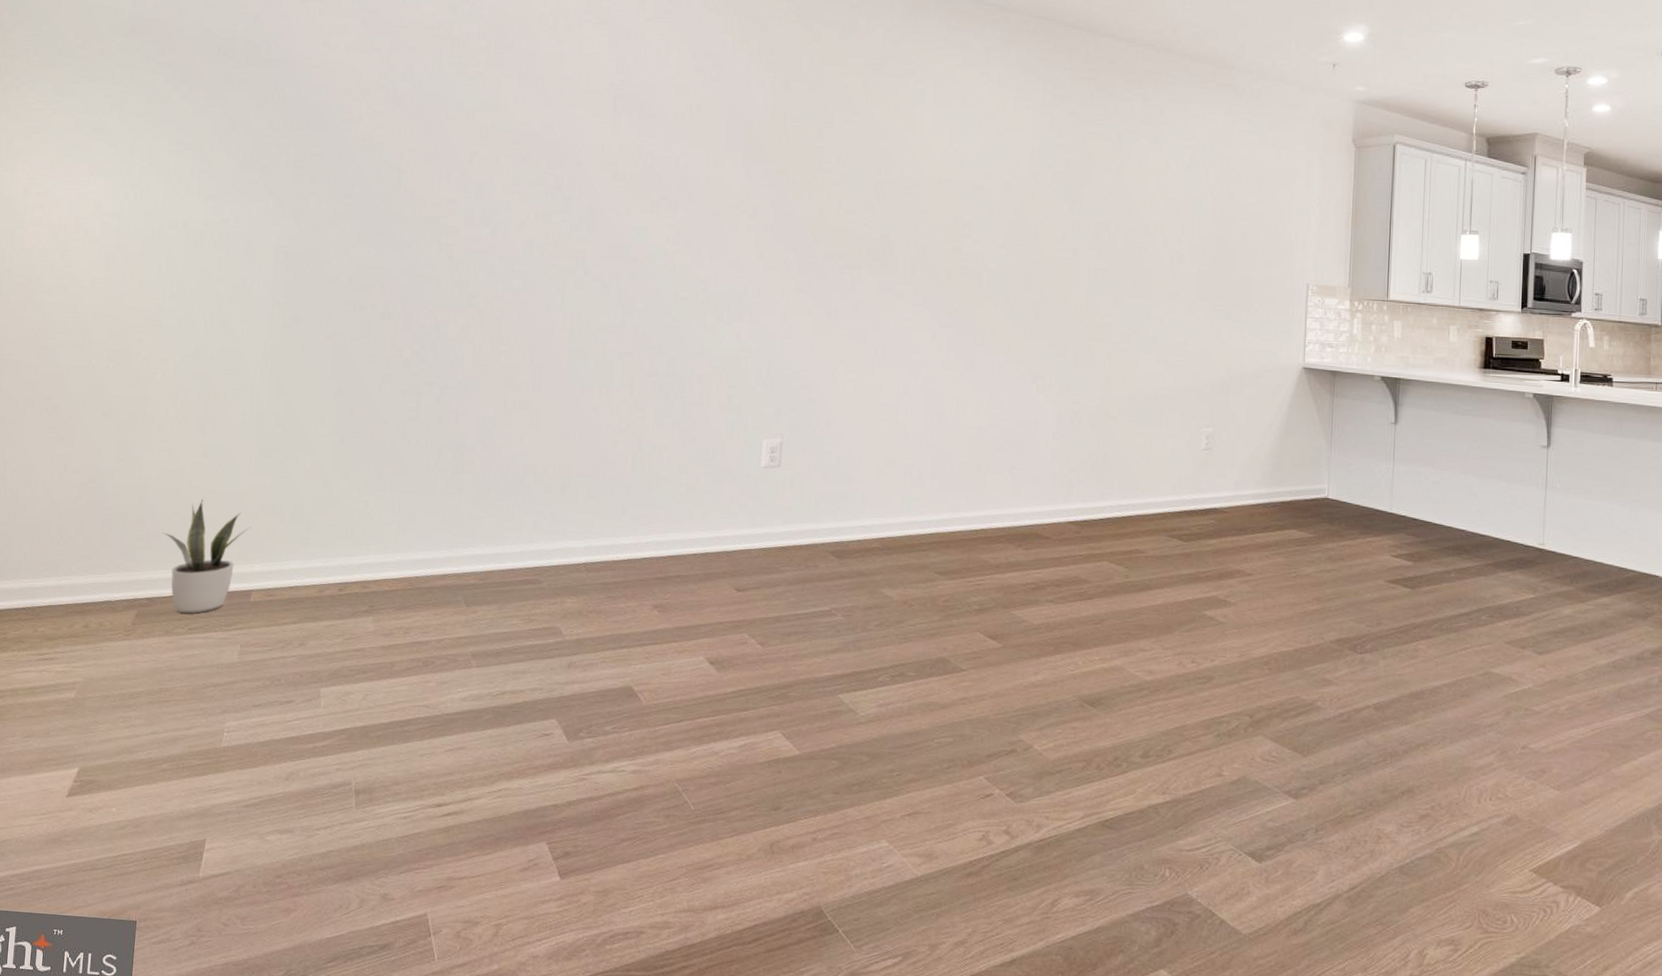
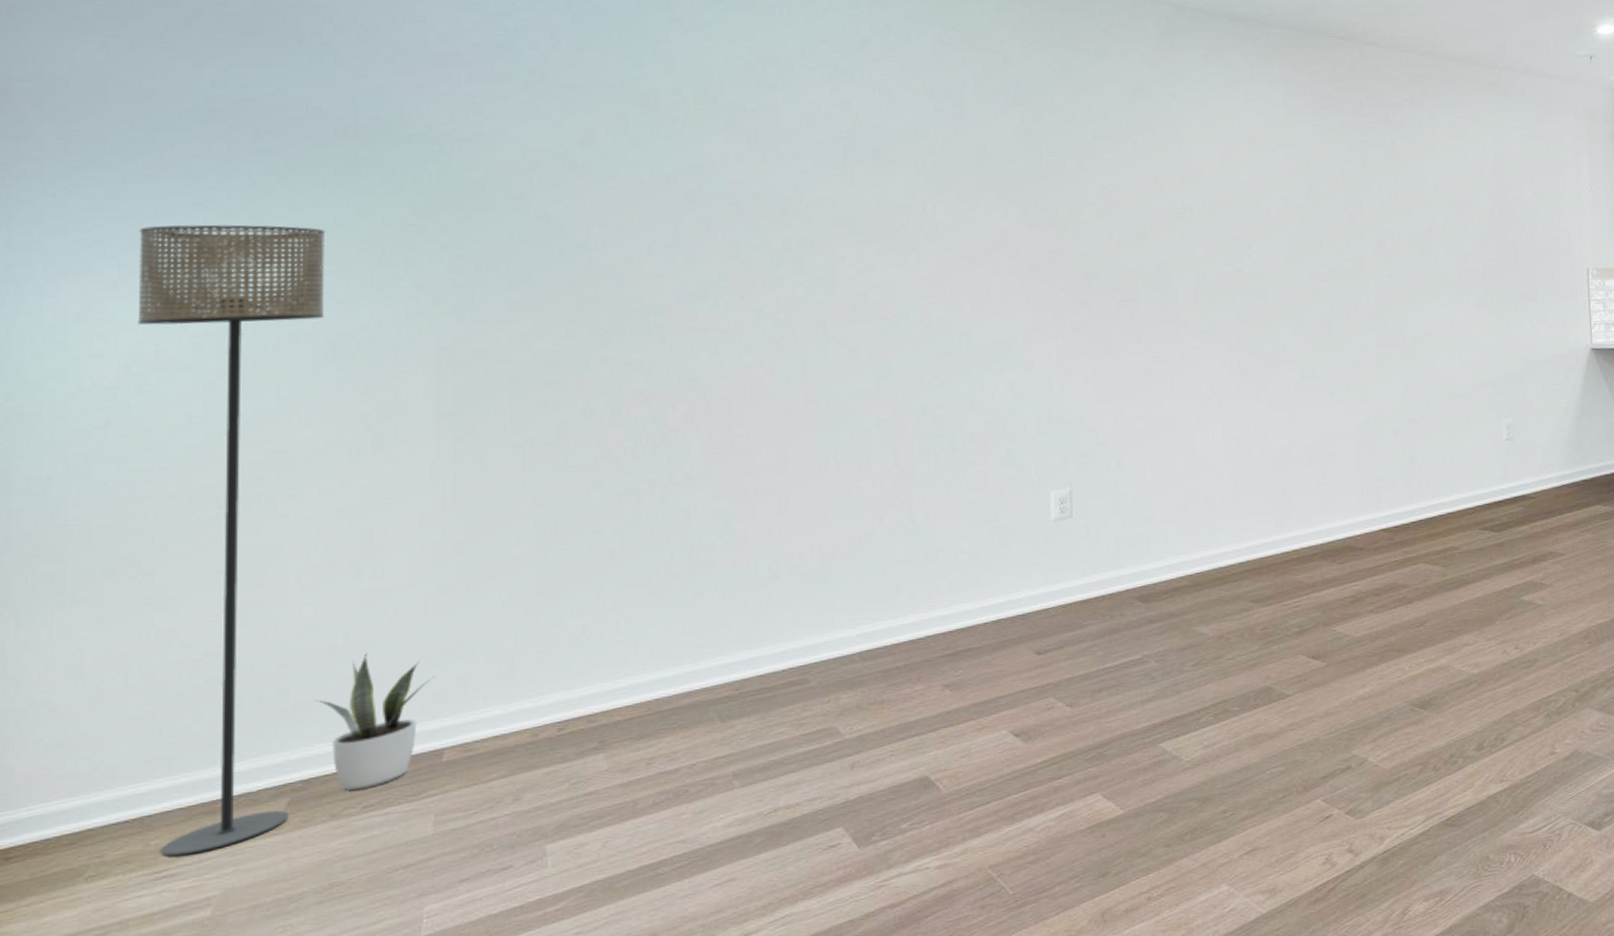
floor lamp: none [45,119,204,645] -> present [138,224,325,857]

